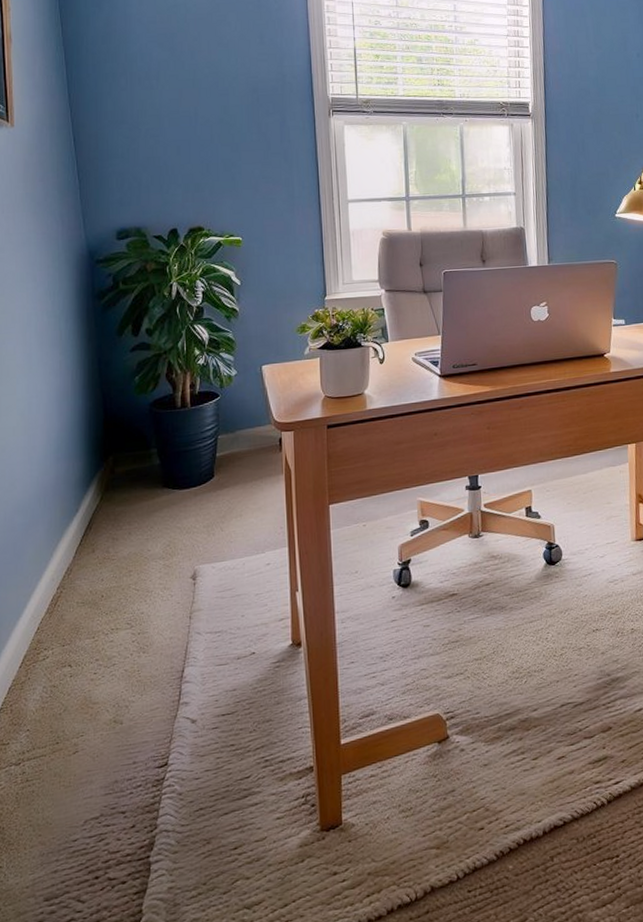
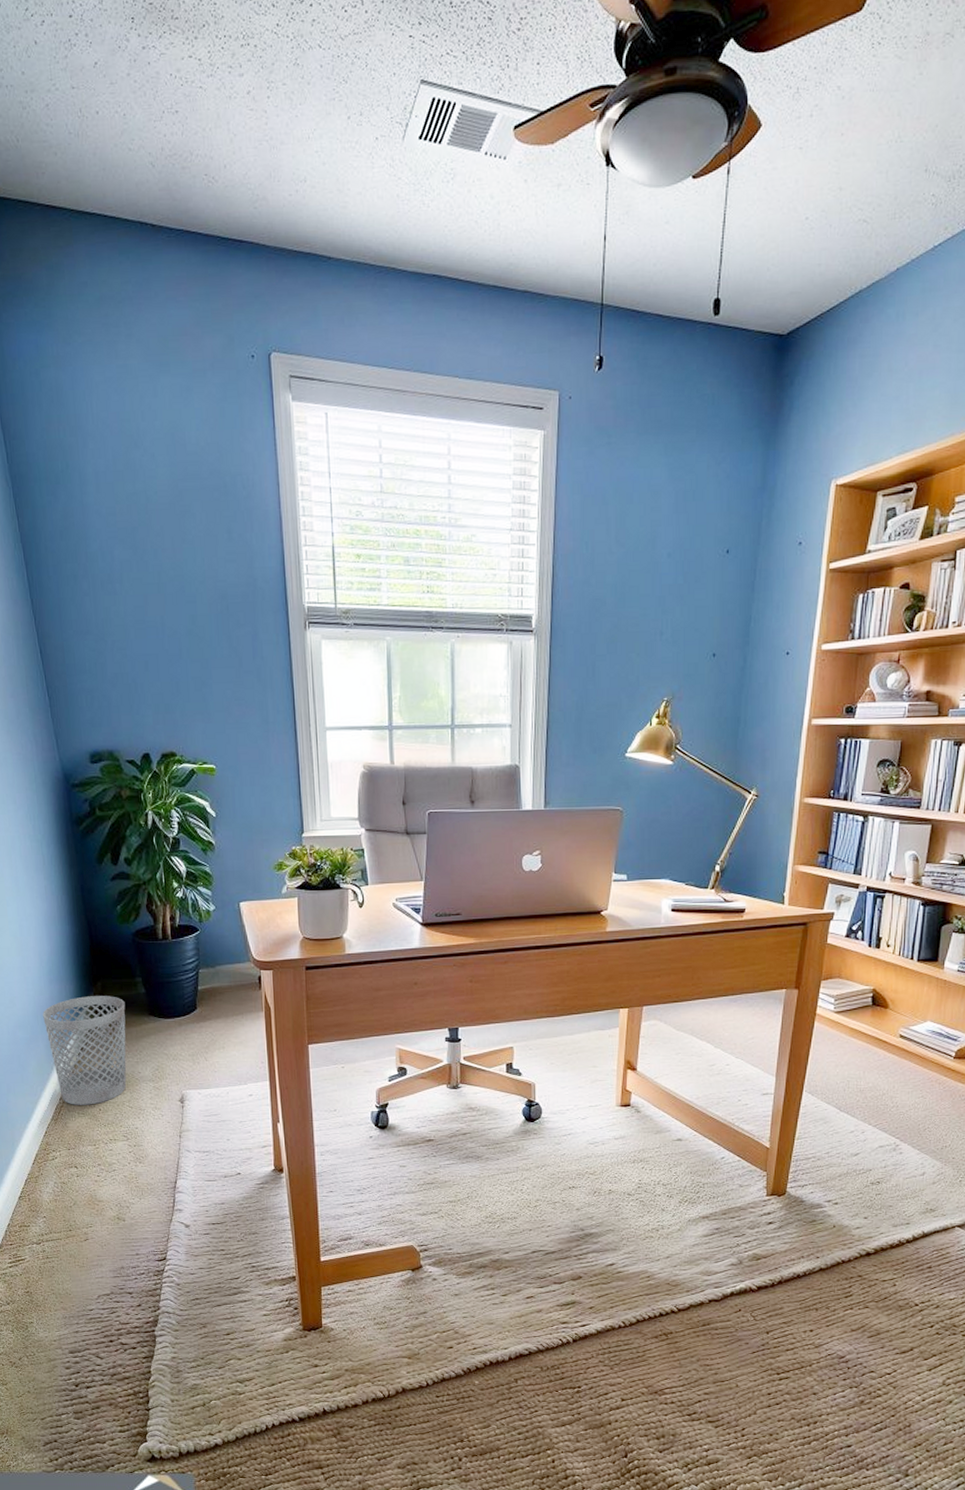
wastebasket: none [46,470,138,594] -> present [43,996,127,1105]

